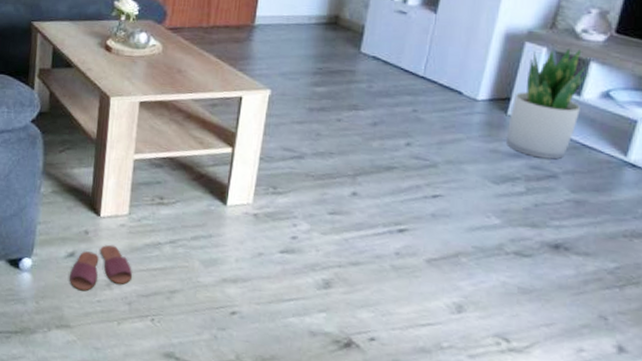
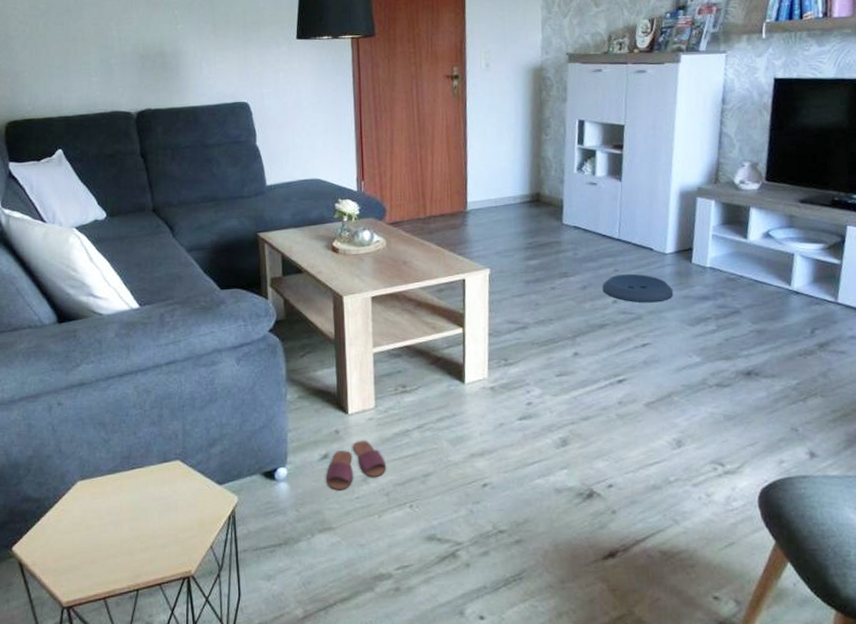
robot vacuum: none [395,115,480,152] -> present [602,273,674,303]
planter: present [505,49,589,160] -> none [694,199,750,298]

